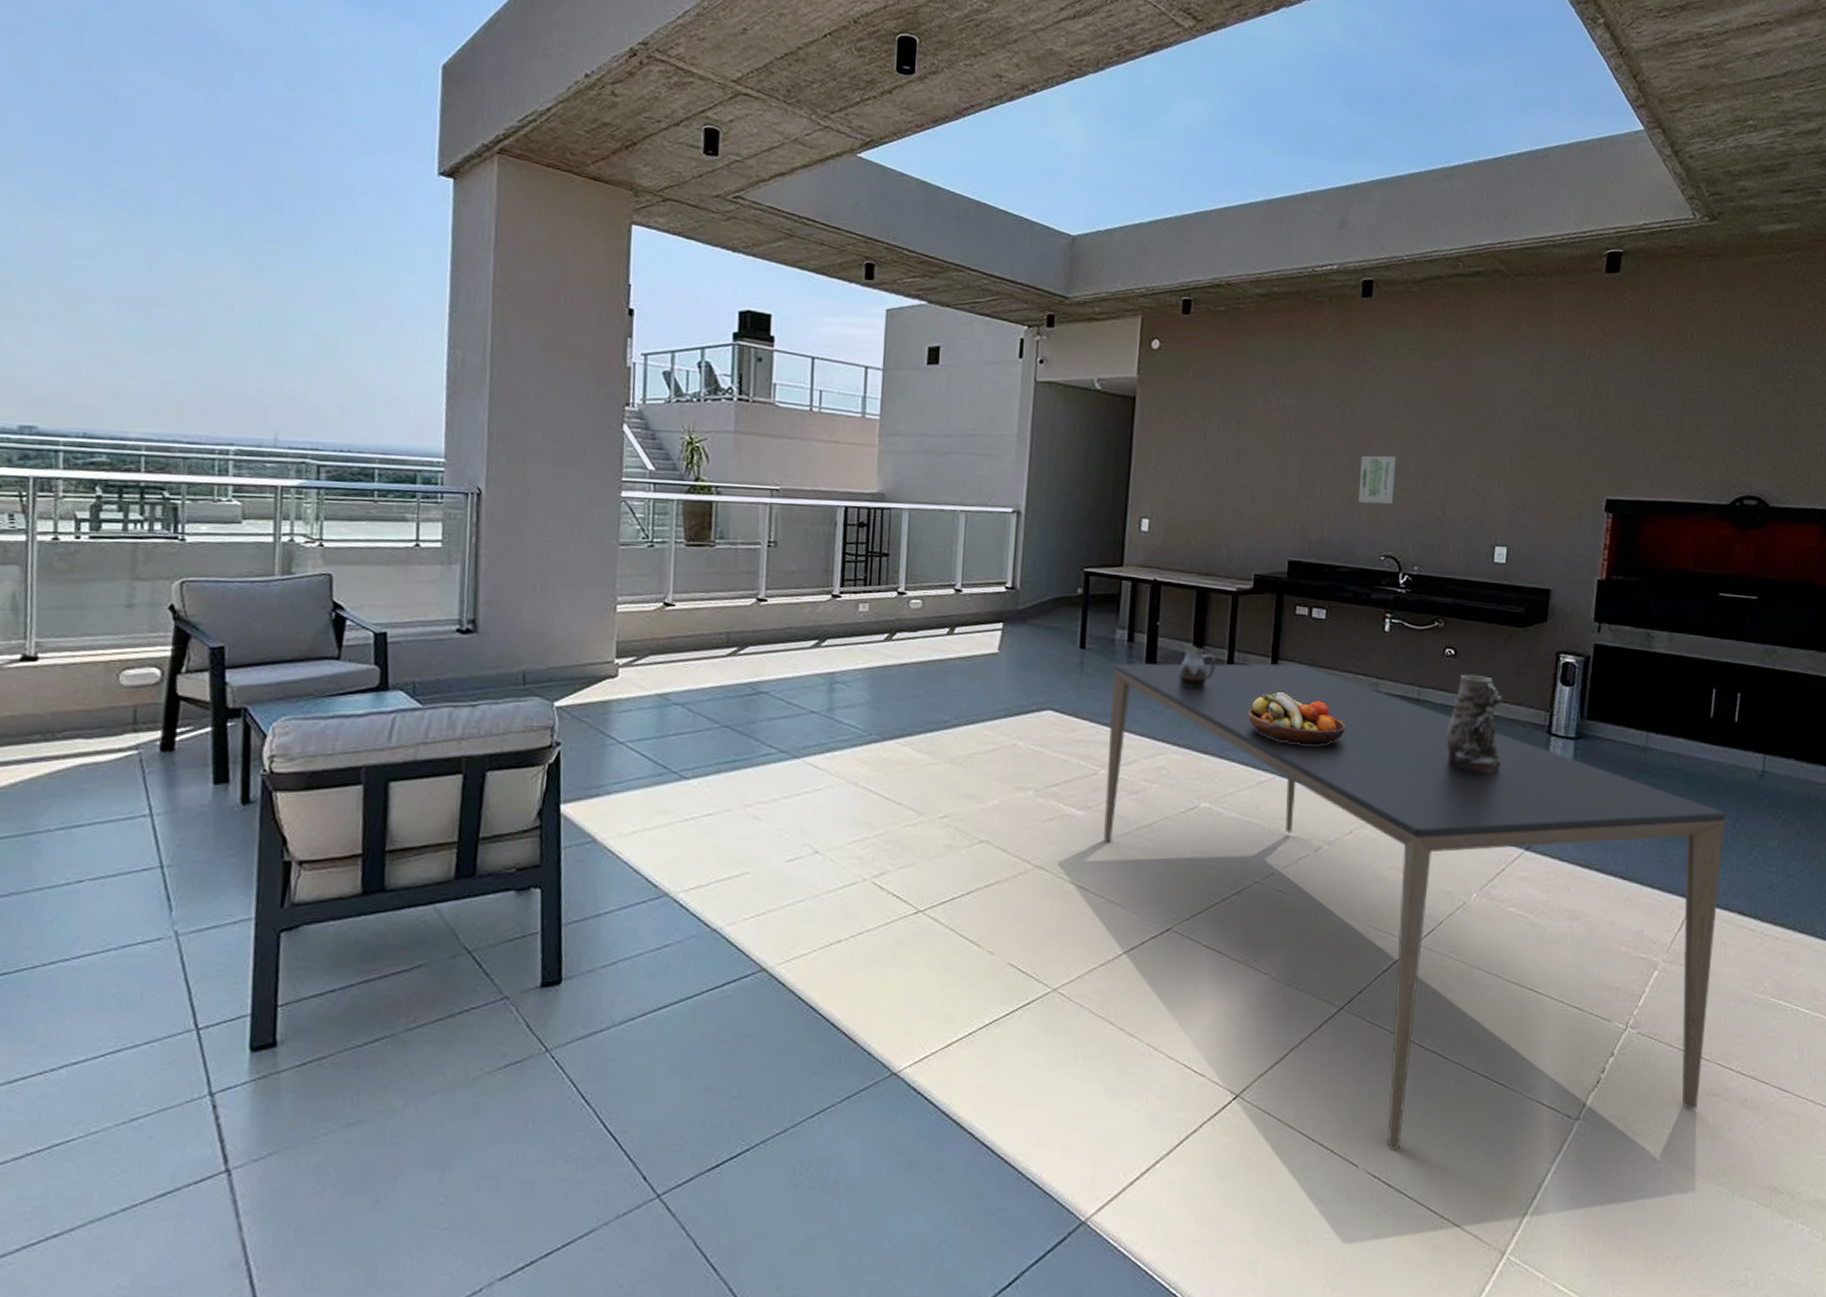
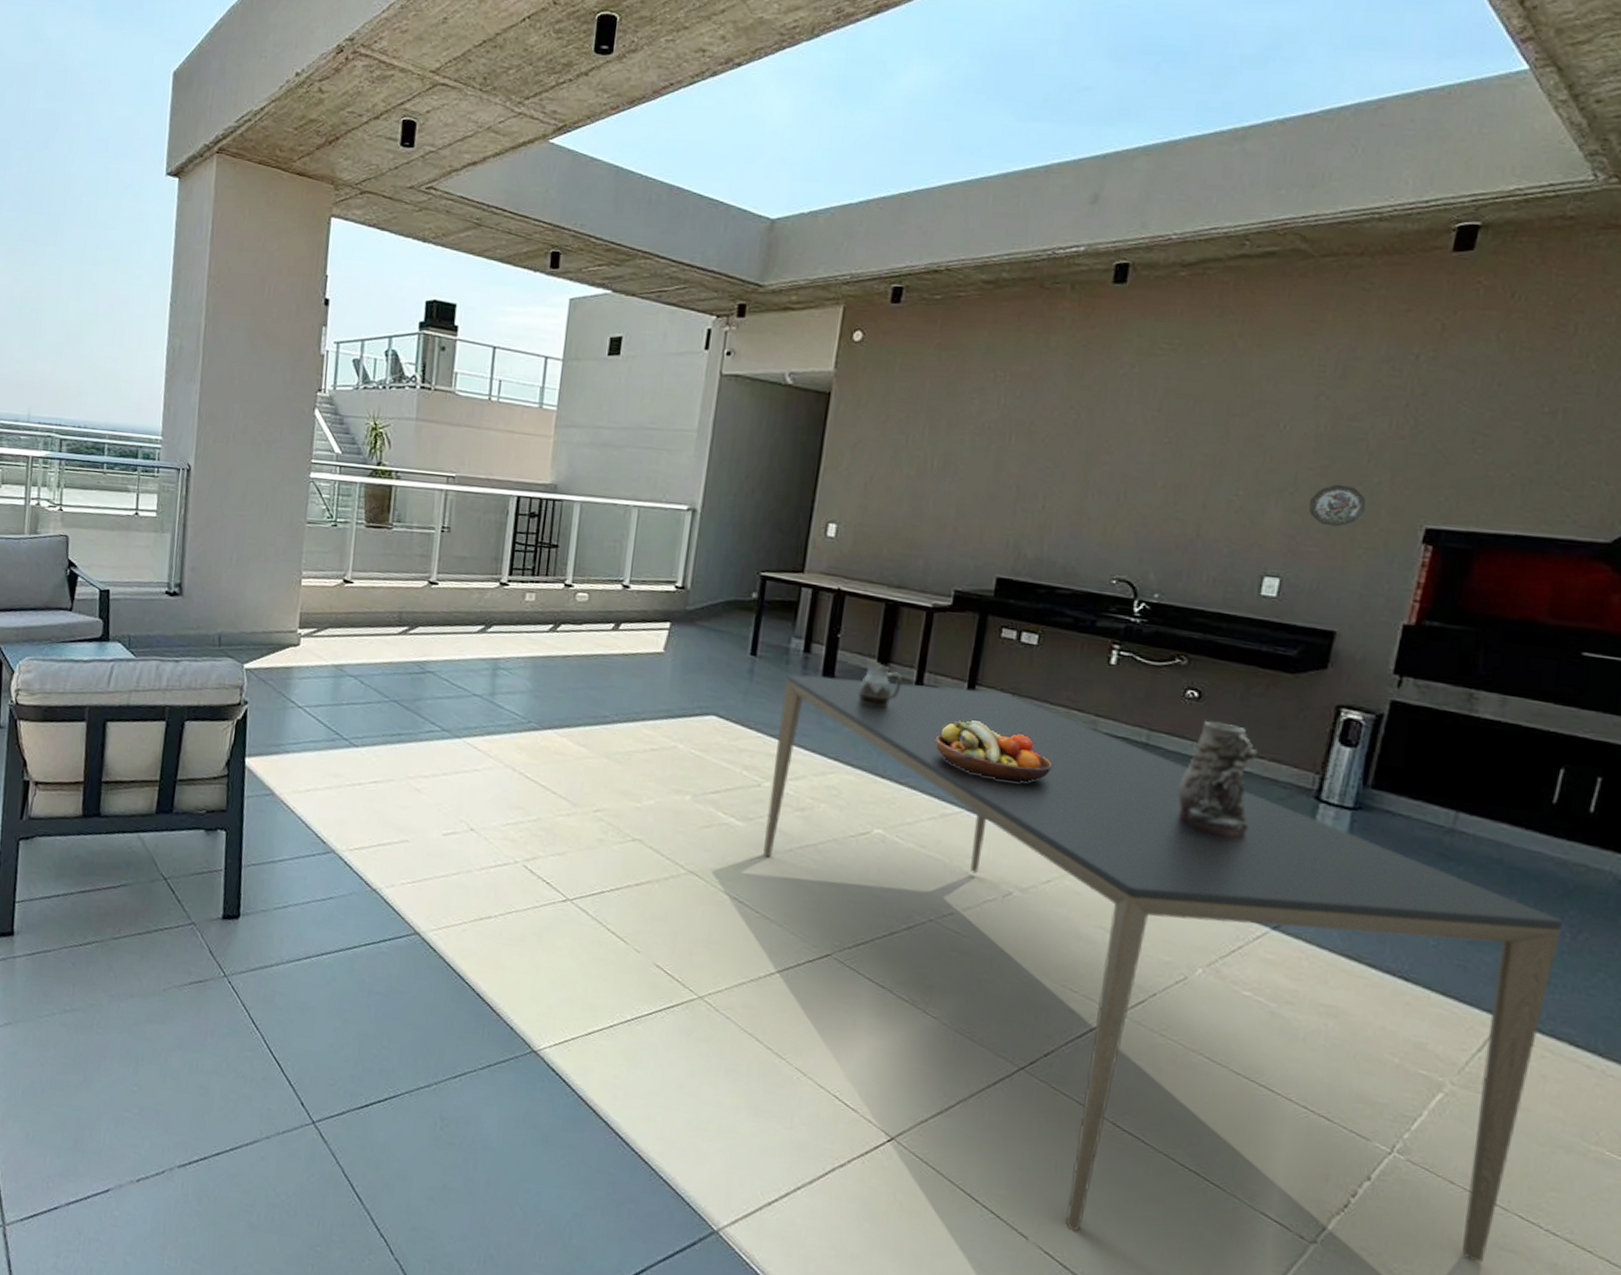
wall art: present [1358,455,1396,504] -> none [1089,464,1142,521]
decorative plate: none [1523,465,1563,501] -> present [1309,484,1366,527]

